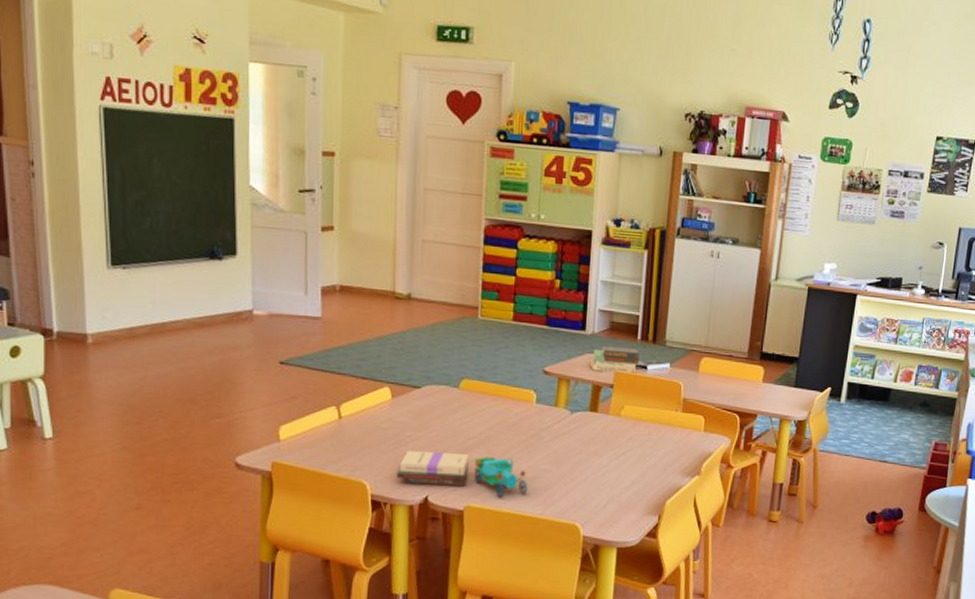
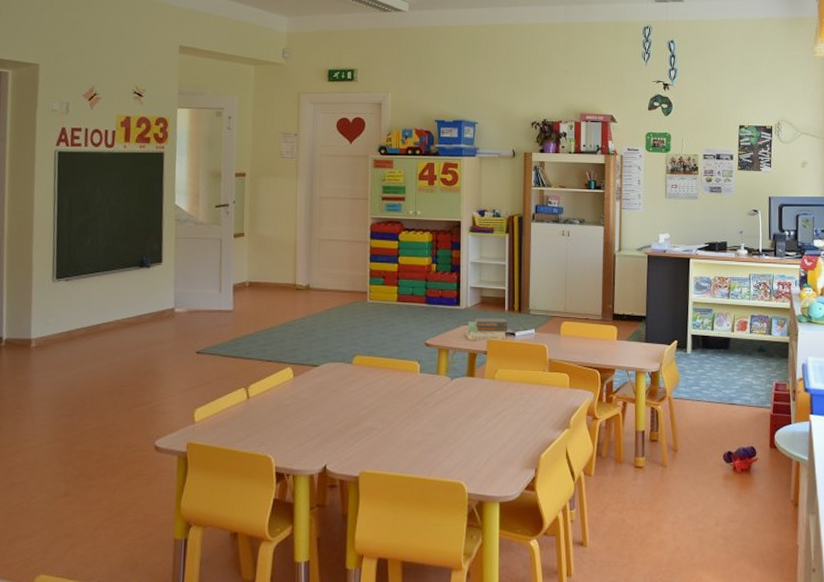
books: present [397,450,469,487] -> none [298,423,363,455]
toy car: present [474,457,528,498] -> none [367,424,416,462]

